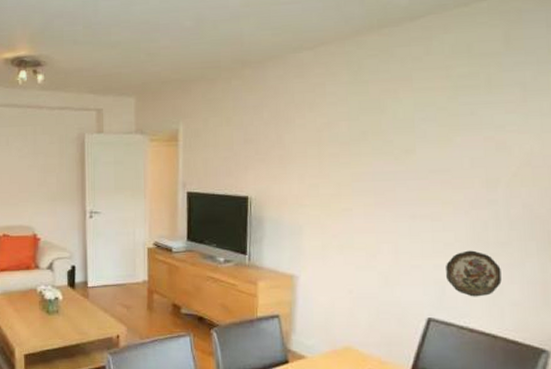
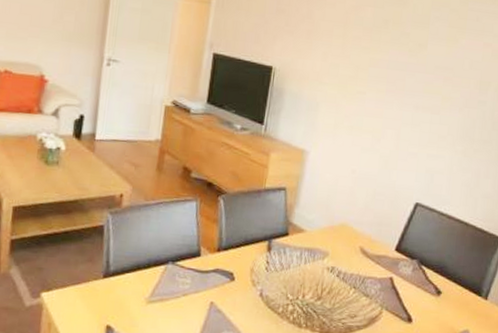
decorative plate: present [446,250,502,297] -> none [436,144,480,188]

